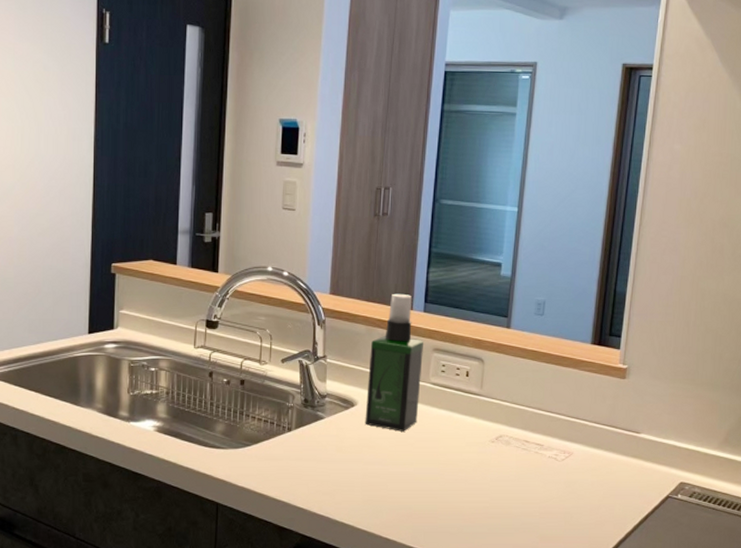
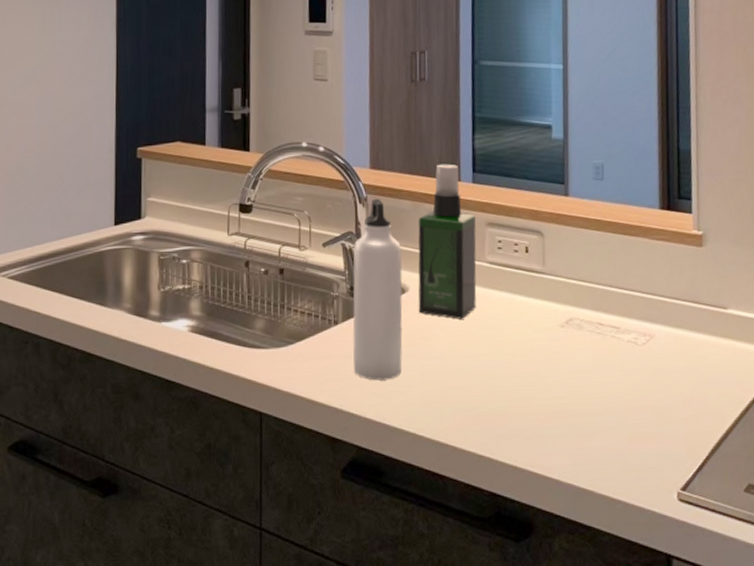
water bottle: none [303,321,354,481] -> present [353,198,403,381]

